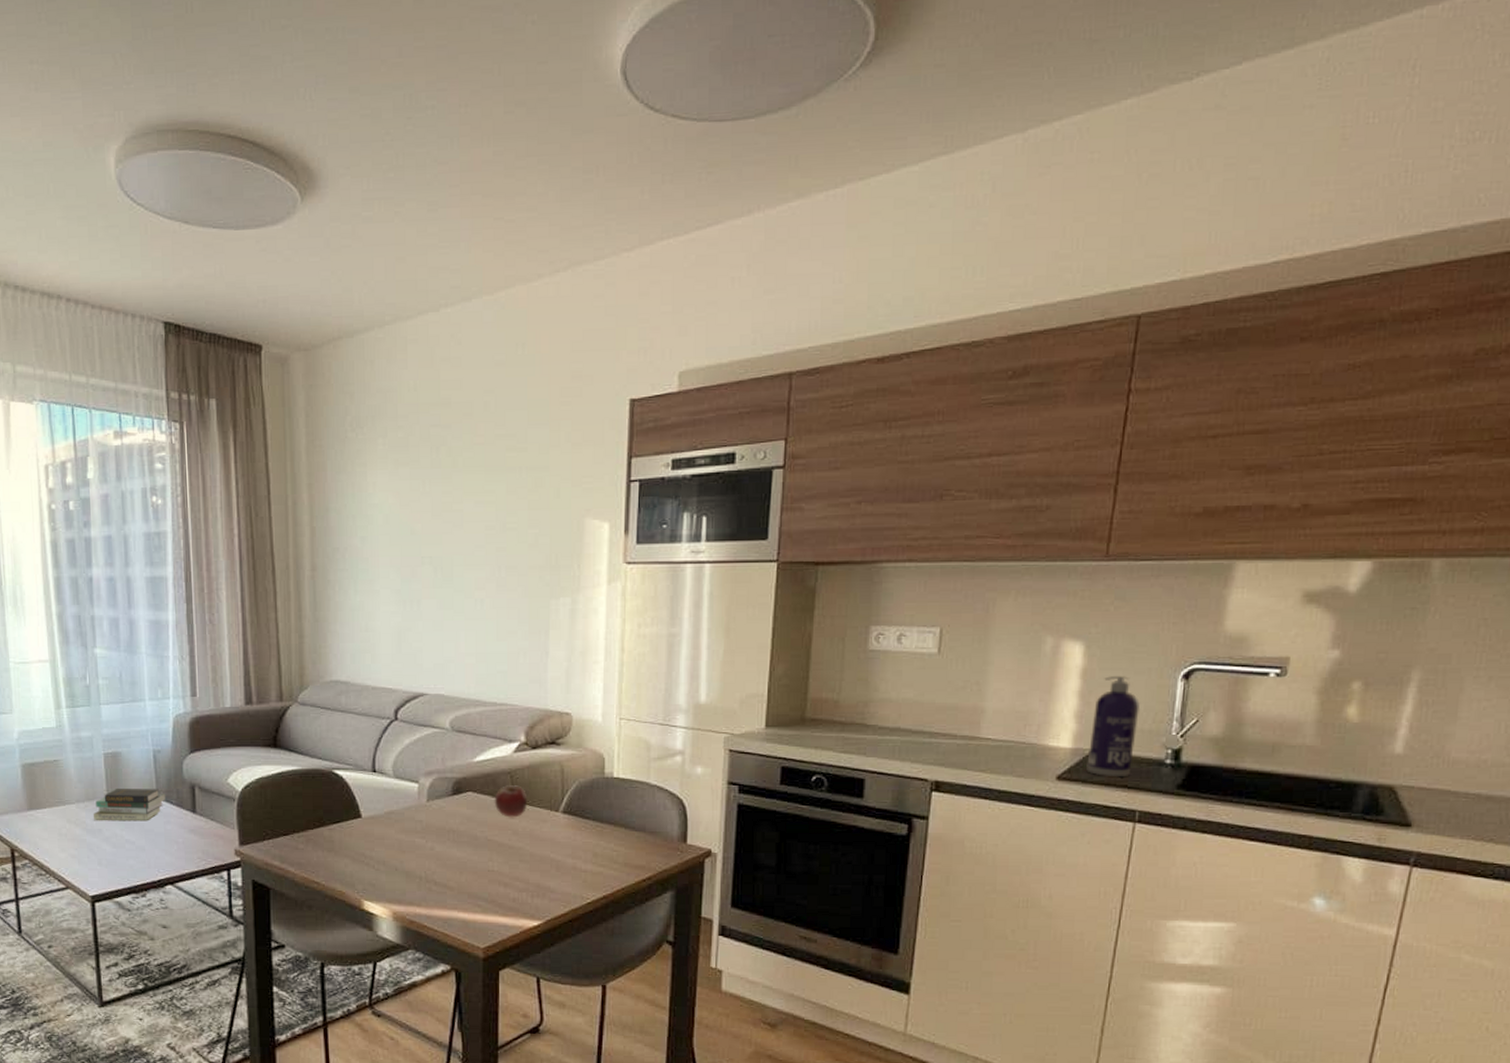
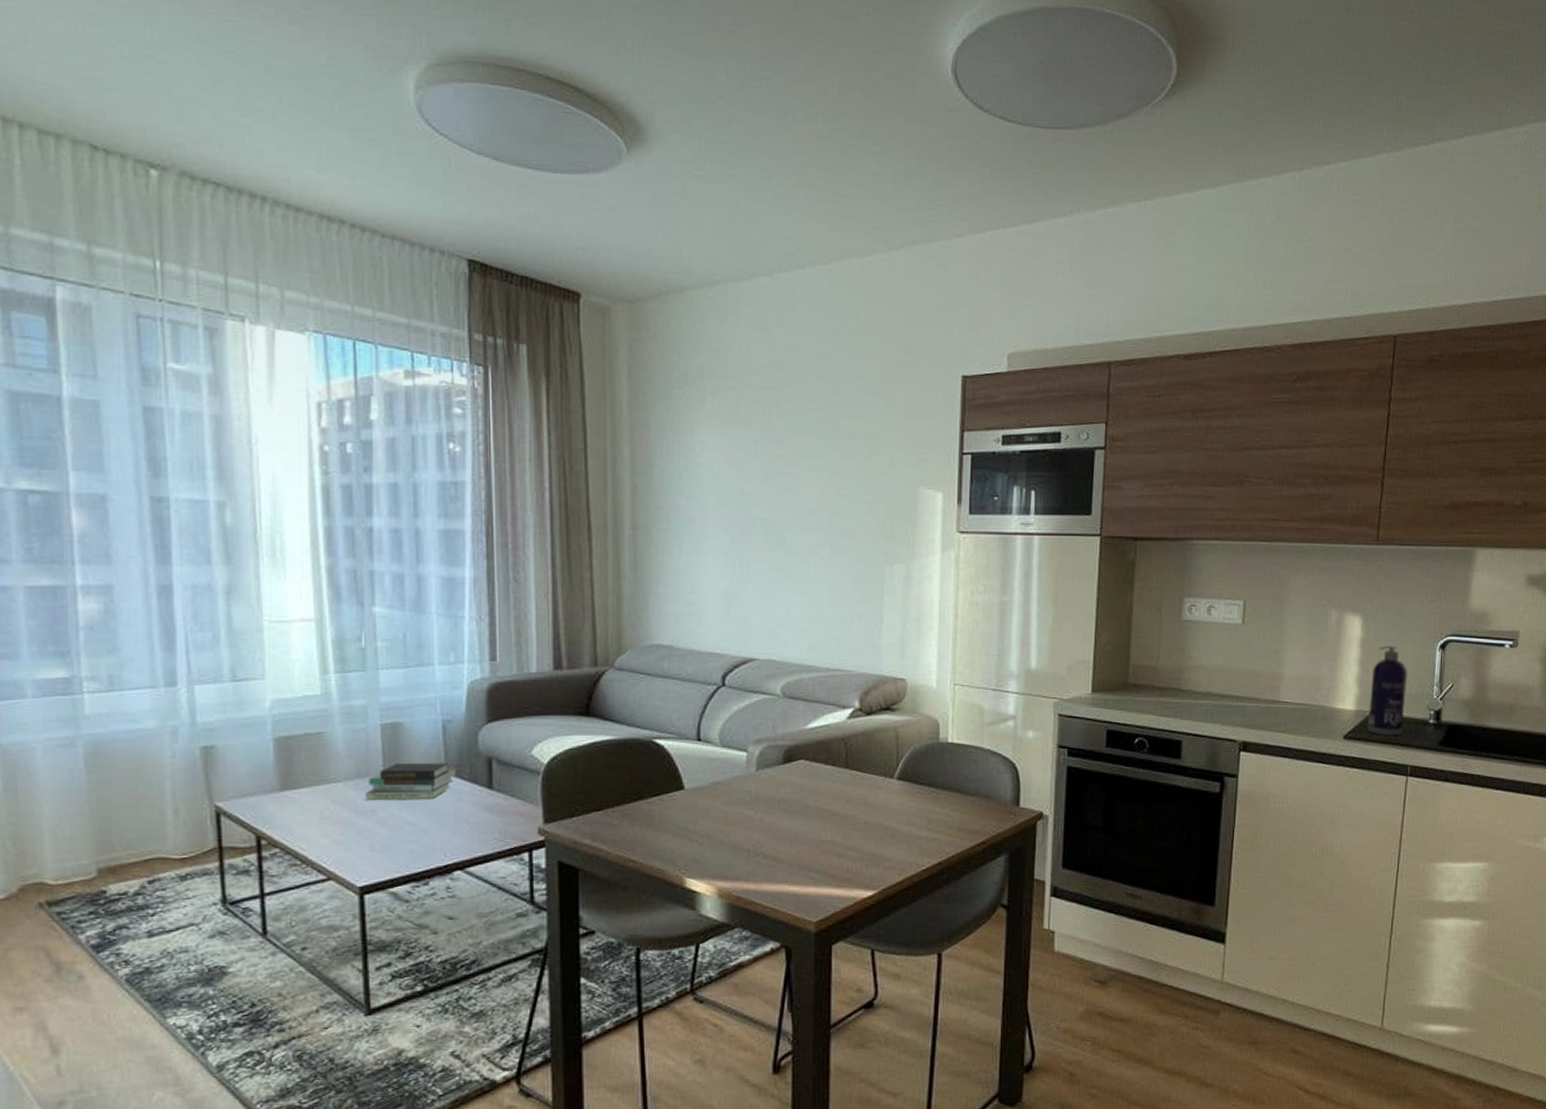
fruit: present [494,784,528,818] -> none [827,751,862,786]

